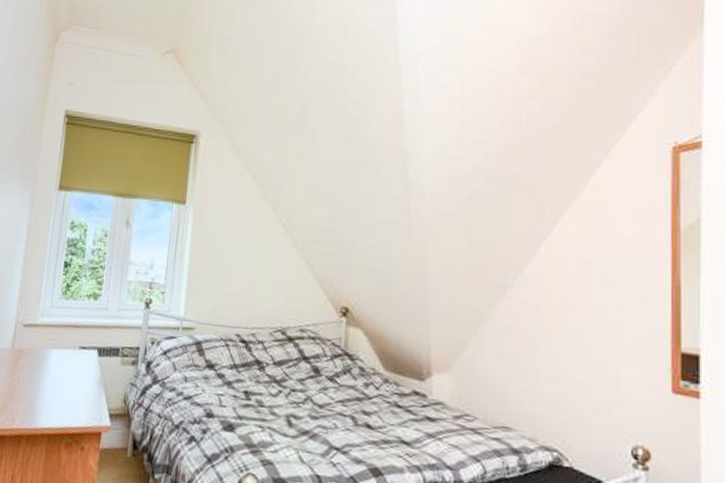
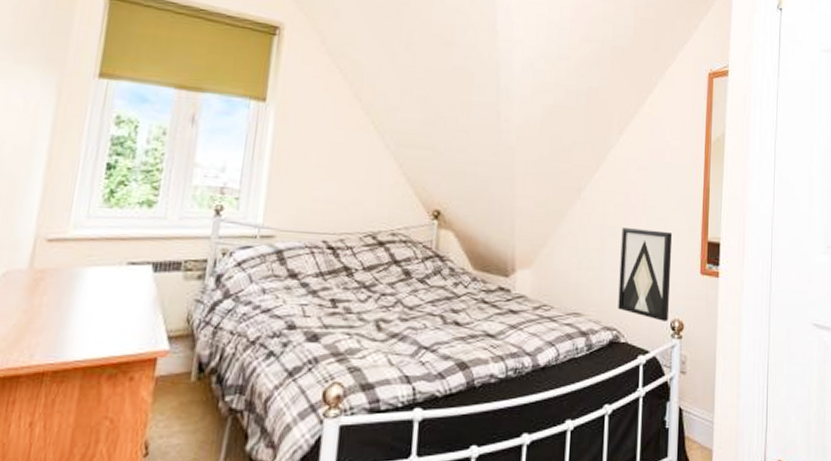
wall art: none [558,332,630,448] -> present [618,228,673,322]

